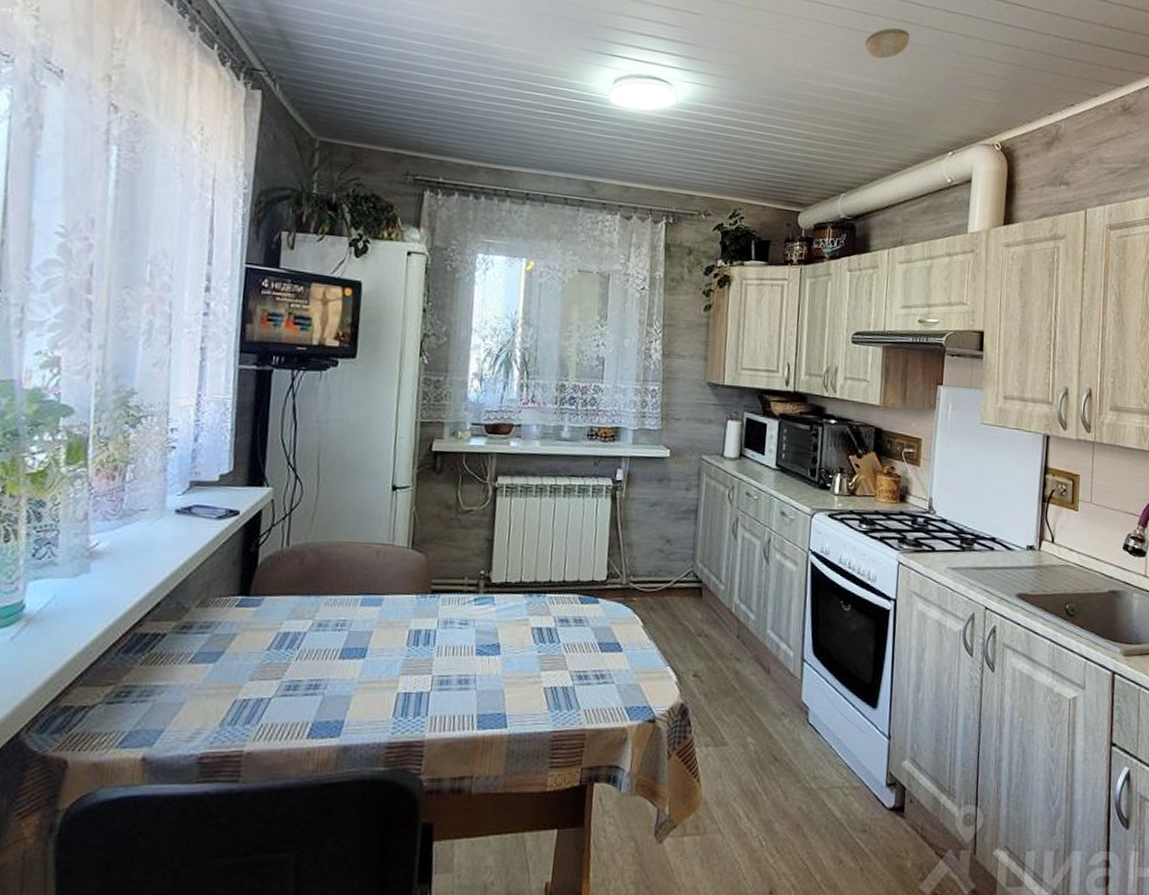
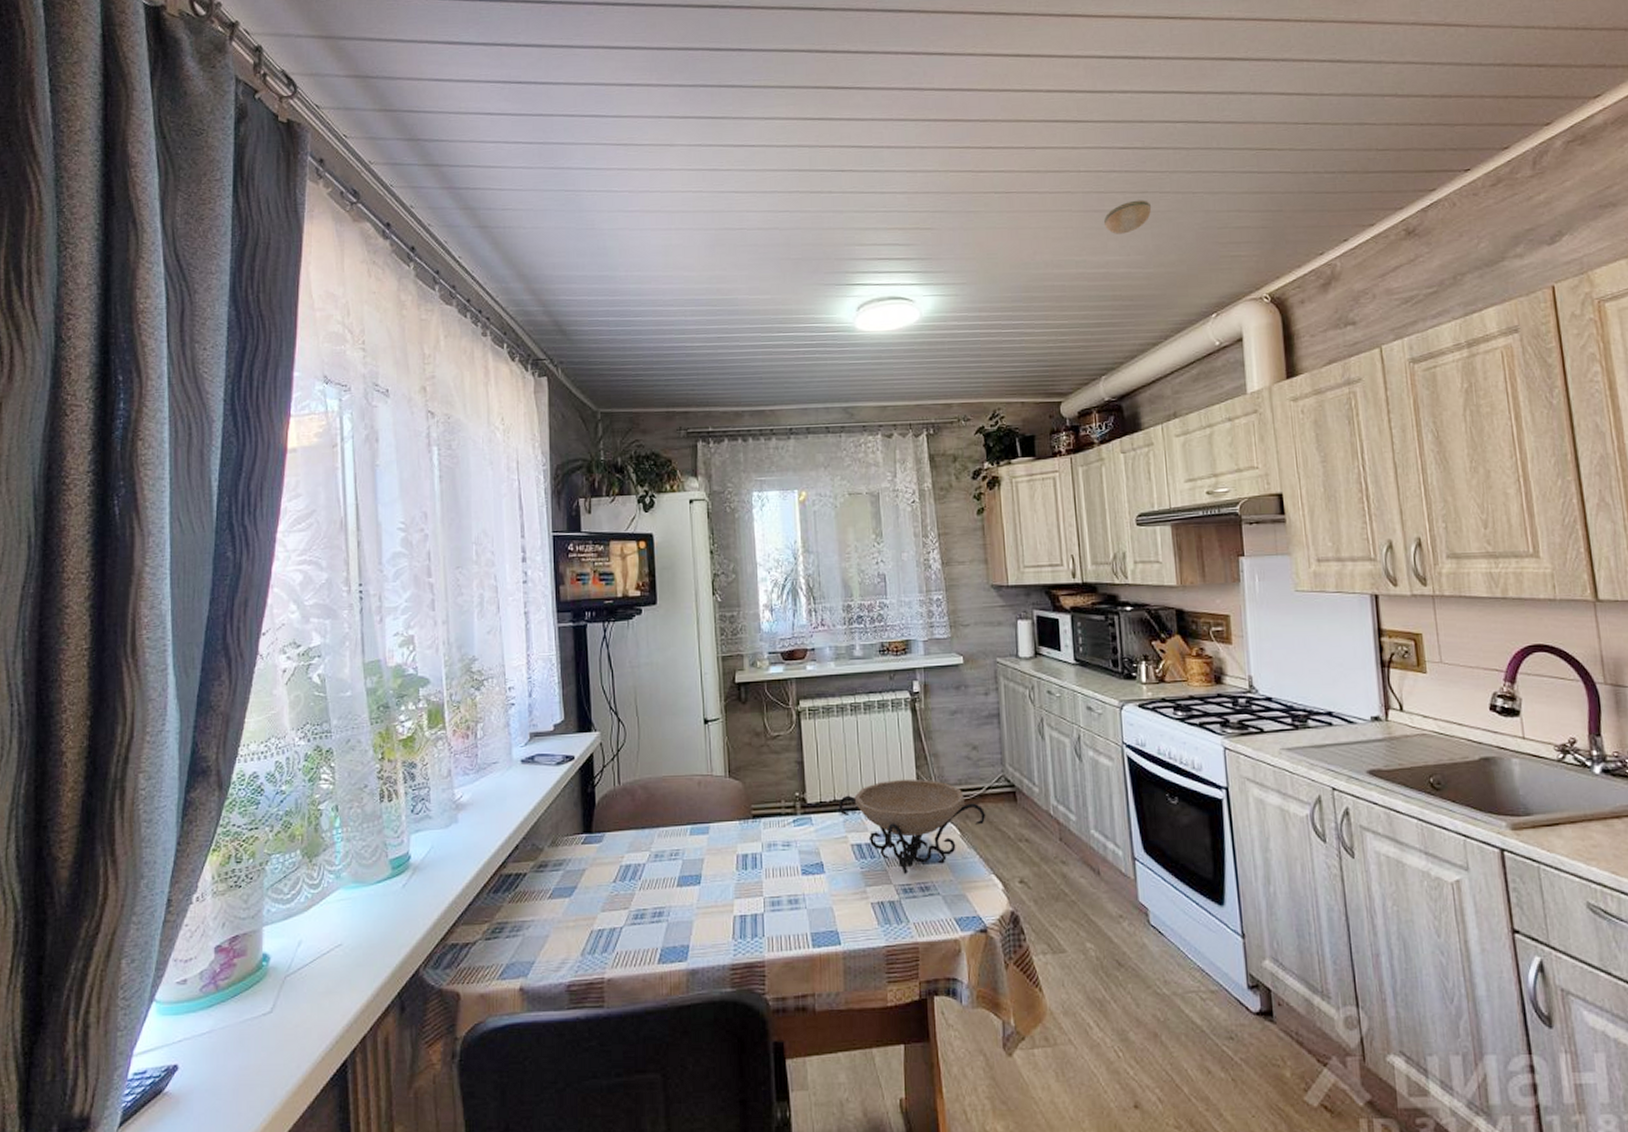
decorative bowl: none [524,566,671,661] -> present [838,778,986,874]

